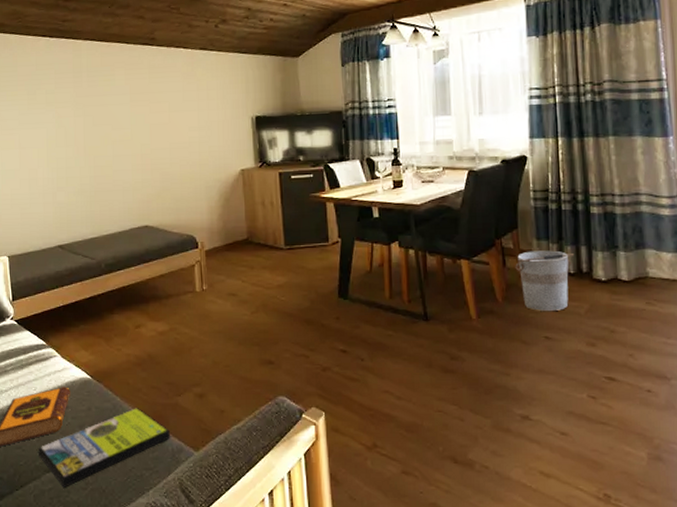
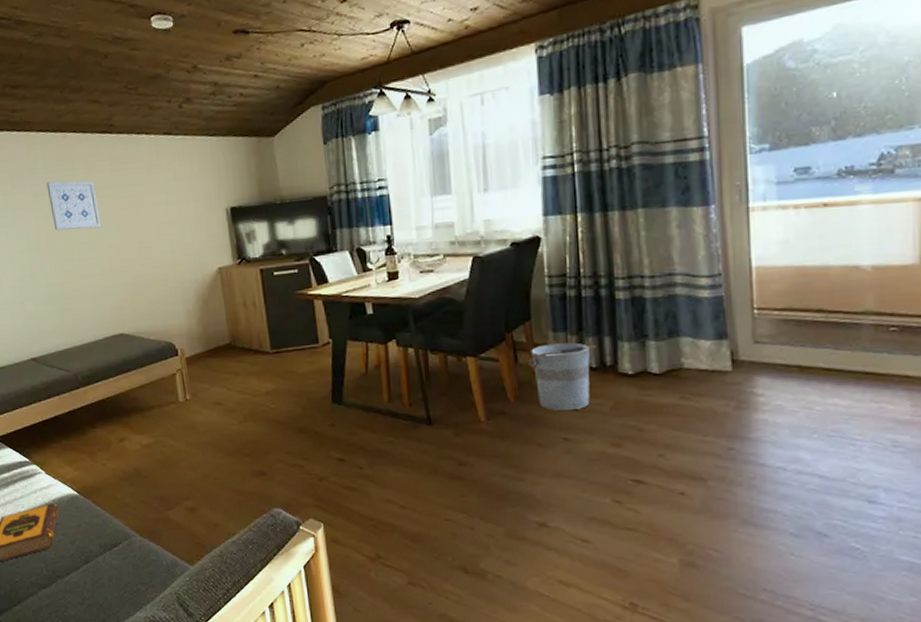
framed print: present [39,408,171,488] -> none [32,523,165,603]
wall art: none [88,84,137,129] -> present [46,181,102,231]

